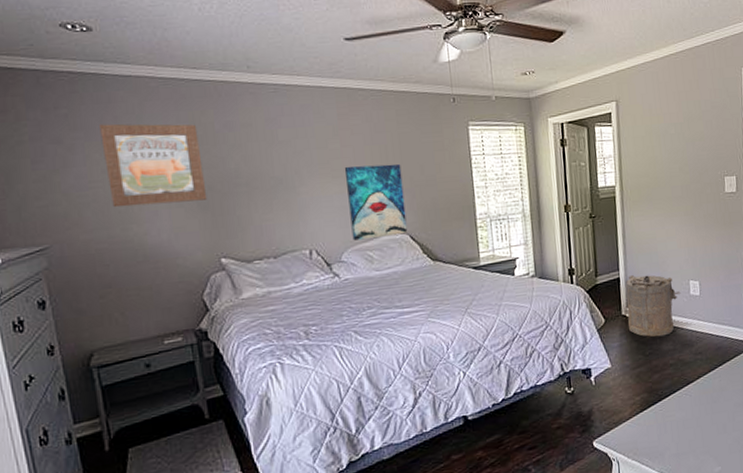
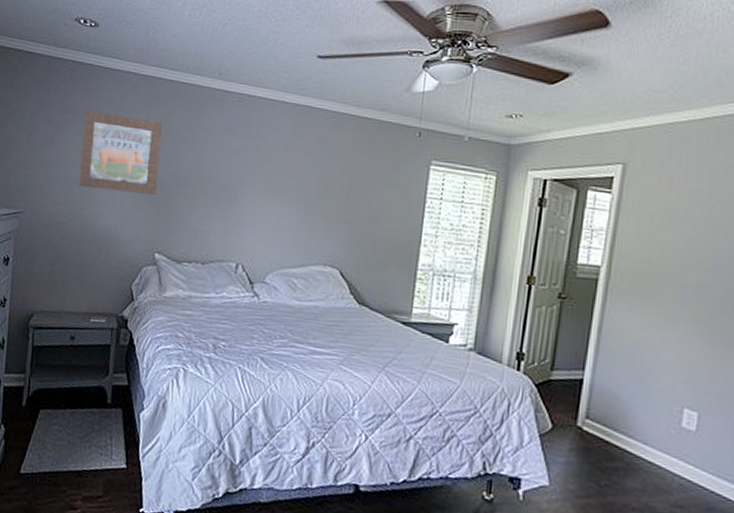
wall art: present [344,163,408,241] -> none [280,186,347,269]
laundry hamper: present [626,274,681,338] -> none [582,379,668,470]

